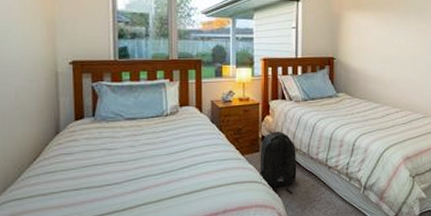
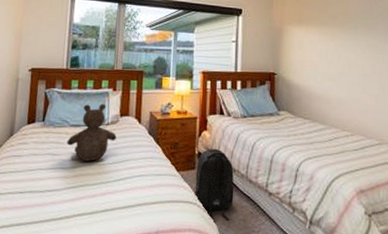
teddy bear: none [123,95,177,153] -> present [66,103,117,162]

